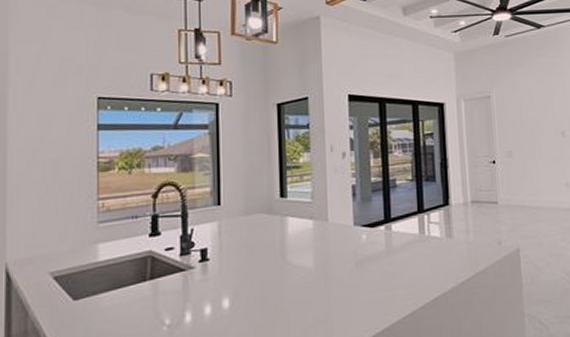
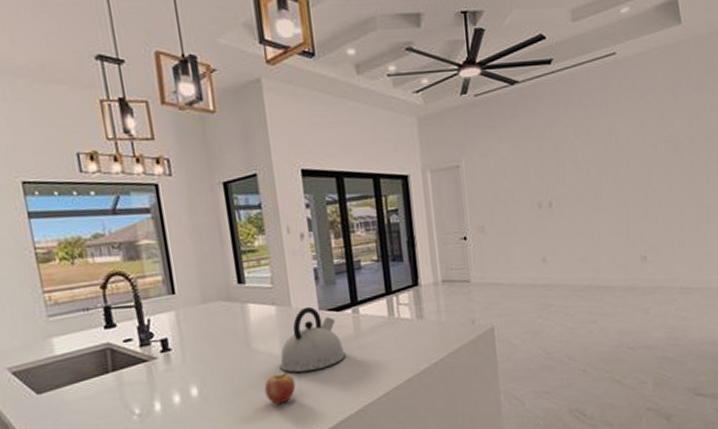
fruit: none [294,286,325,320] -> present [264,372,296,404]
kettle: none [311,221,375,288] -> present [279,306,345,373]

